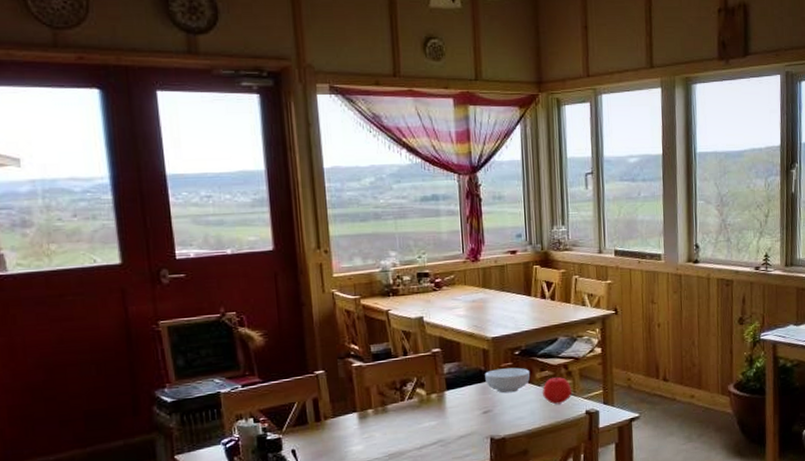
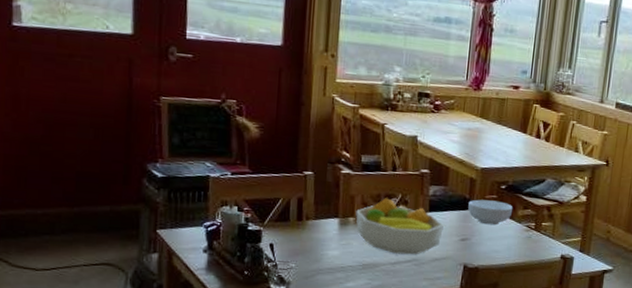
fruit bowl: none [373,383,464,439] -> present [356,198,444,255]
apple: present [543,376,573,405] -> none [522,216,551,245]

